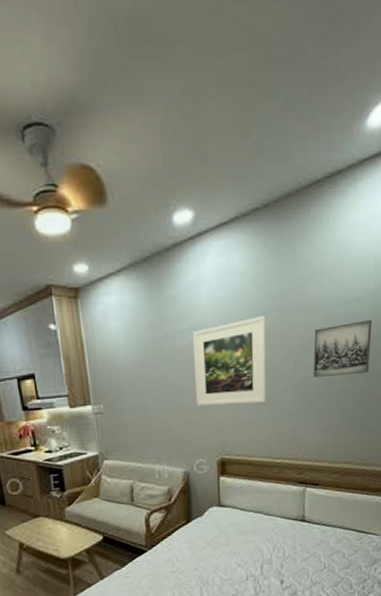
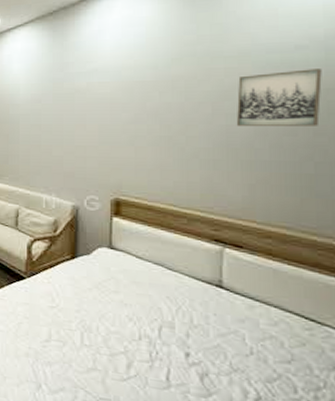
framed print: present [193,316,267,406] -> none [92,62,176,147]

